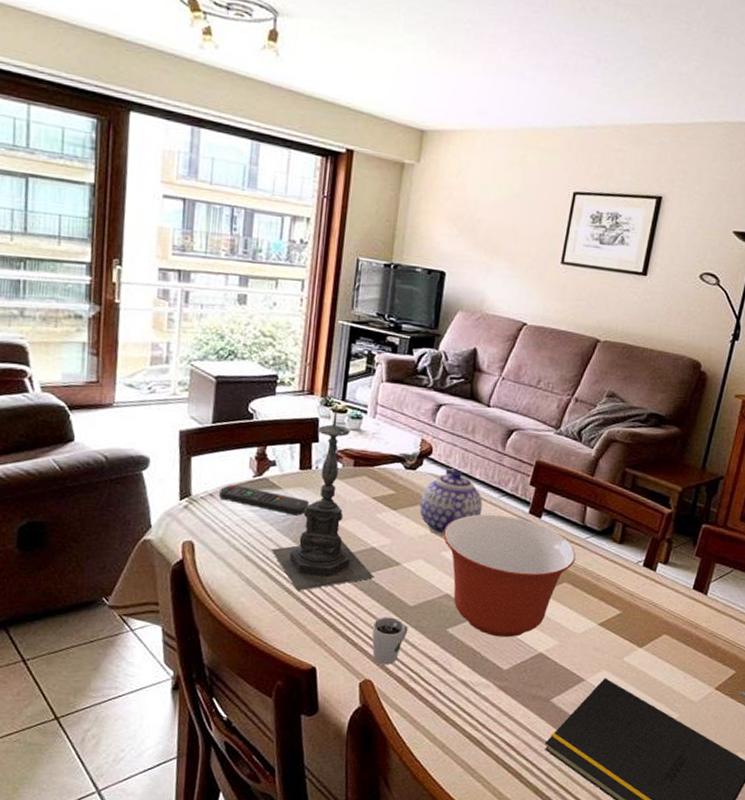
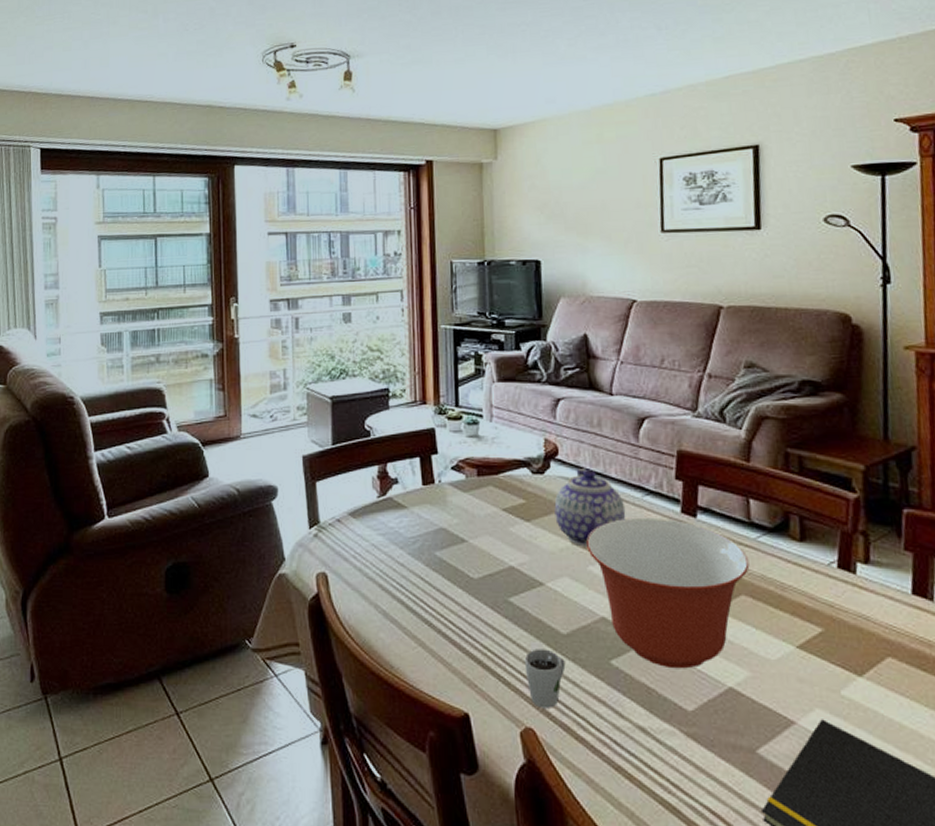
remote control: present [219,484,310,516] -> none [347,507,438,536]
candle holder: present [272,404,375,591] -> none [405,411,518,622]

